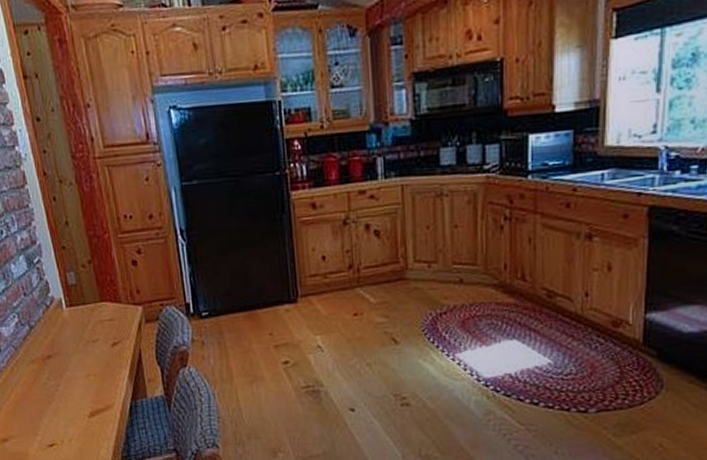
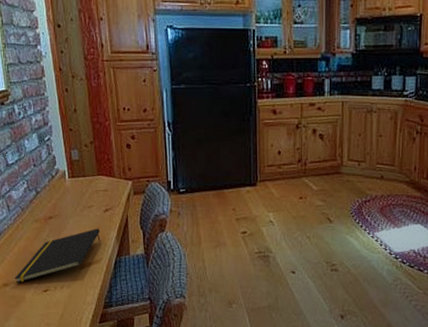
notepad: none [13,366,111,438] -> present [14,228,101,284]

